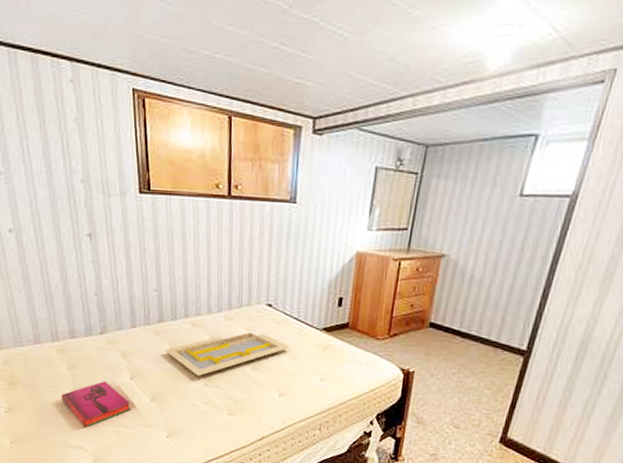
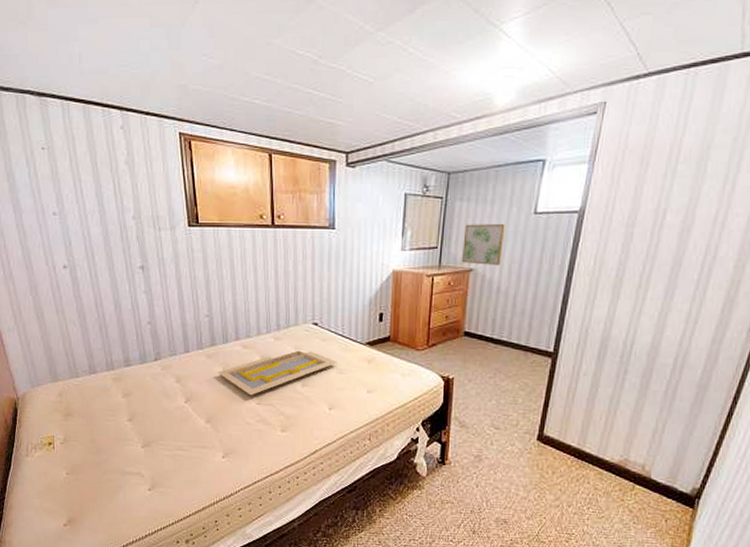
hardback book: present [61,380,131,428] -> none [117,405,186,454]
wall art: none [434,204,486,252] -> present [462,224,505,265]

